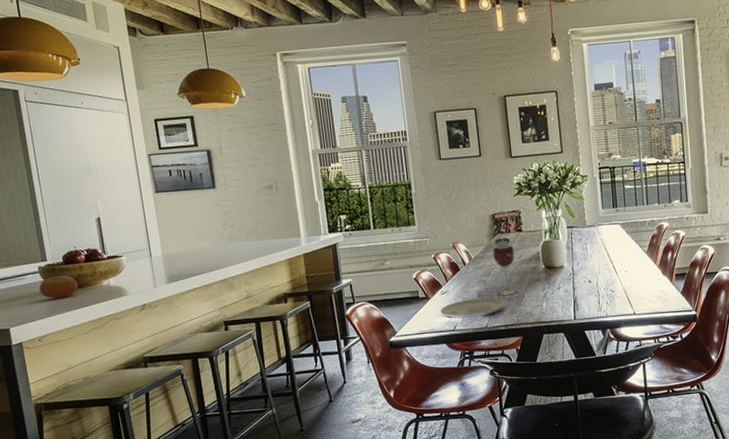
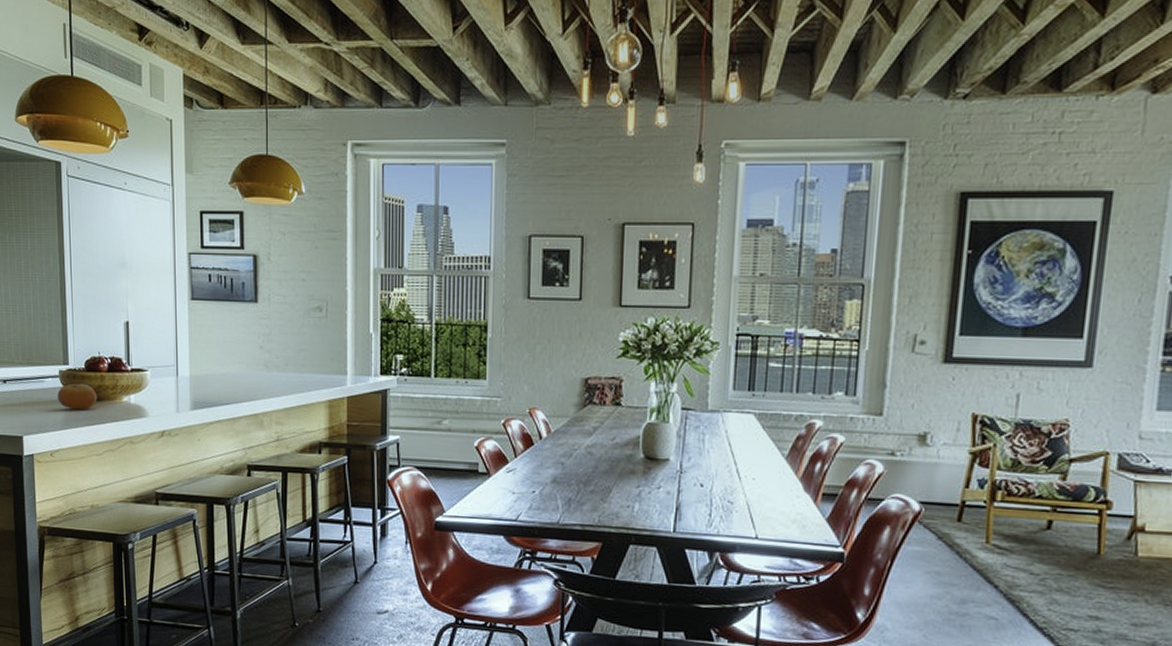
plate: present [440,297,506,319] -> none [502,483,587,509]
wineglass: present [493,237,517,296] -> none [579,410,608,487]

